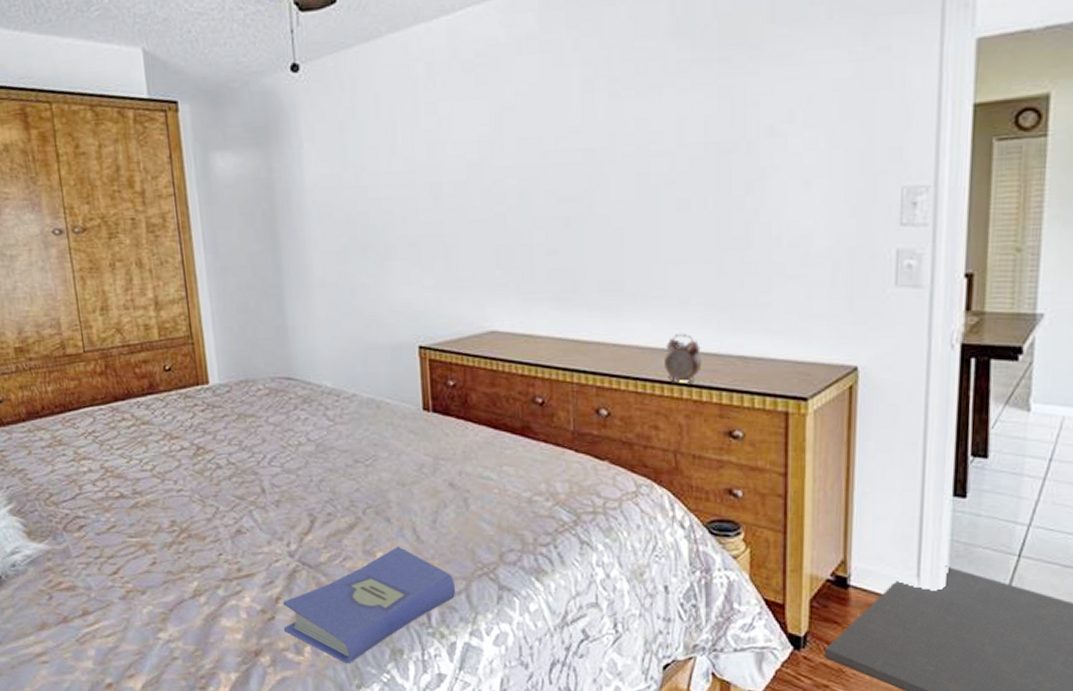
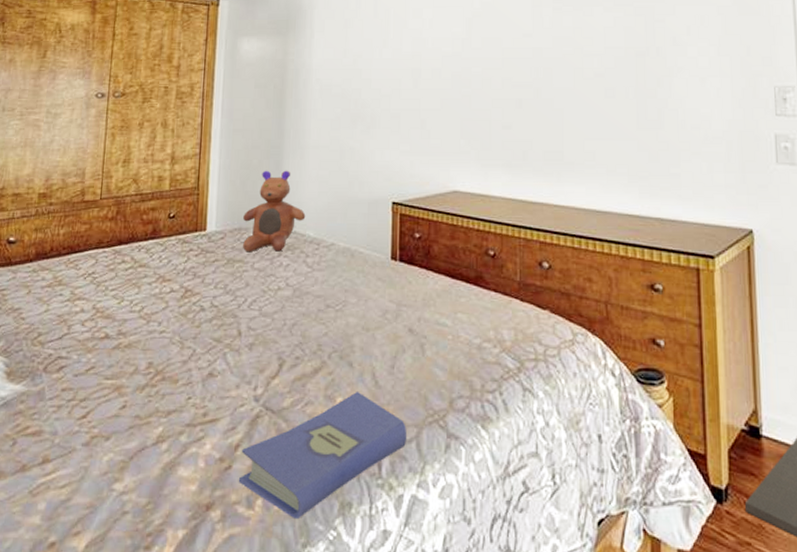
toy: none [248,313,320,406] -> present [243,170,306,253]
alarm clock: present [665,334,702,383] -> none [596,198,627,241]

